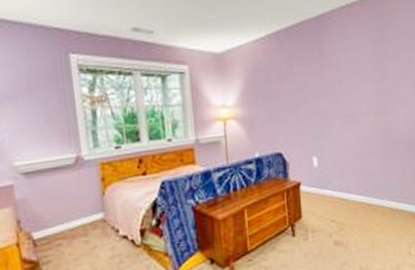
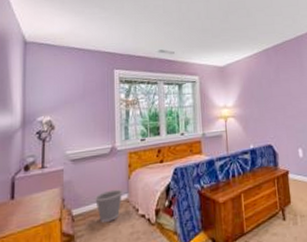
wastebasket: none [61,207,98,246] -> present [95,189,124,222]

